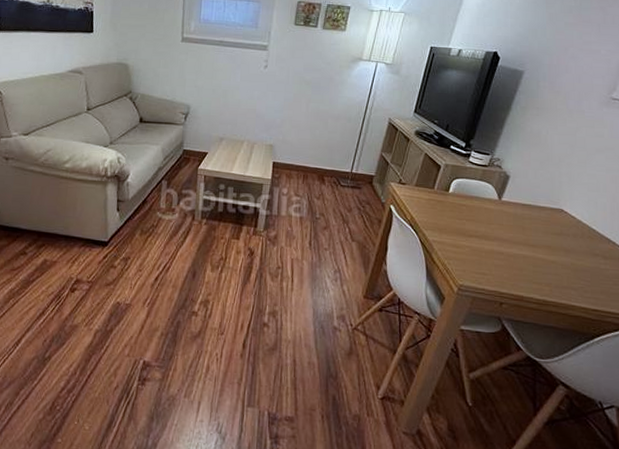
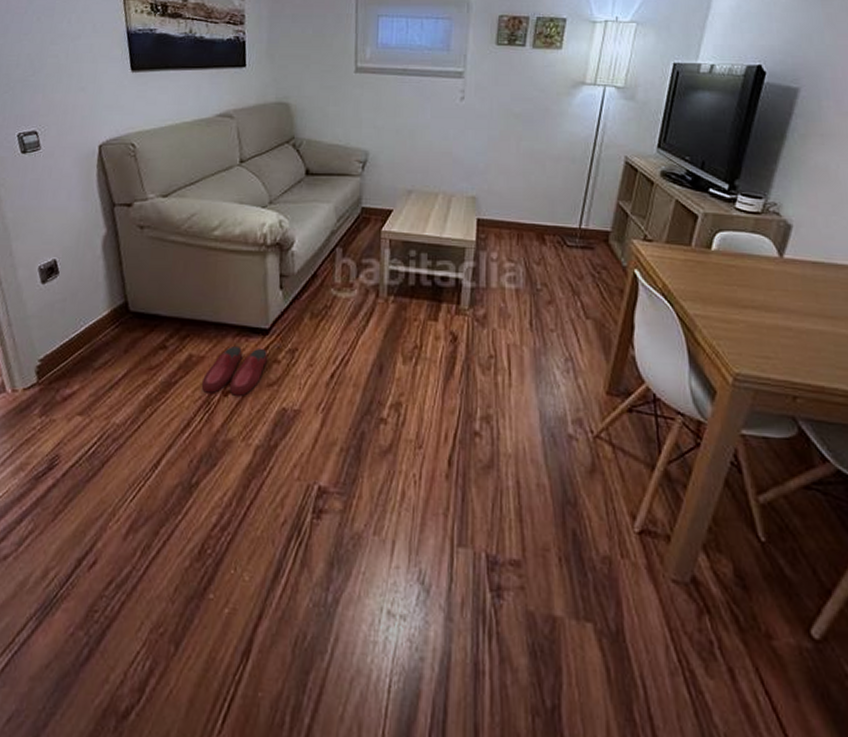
slippers: none [53,253,106,292] -> present [201,345,267,396]

